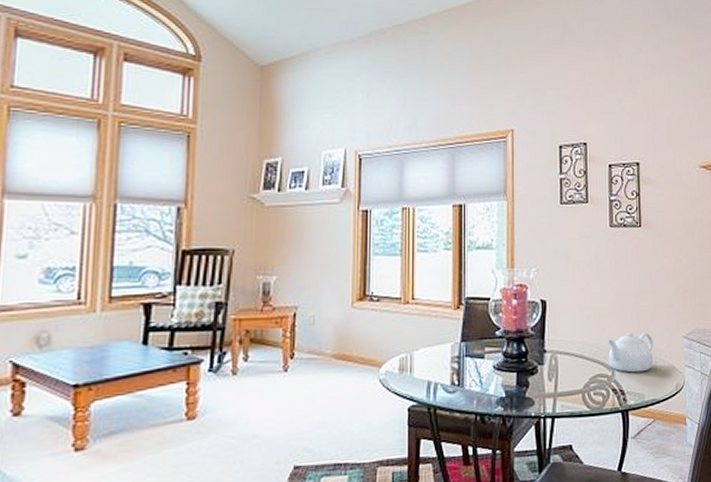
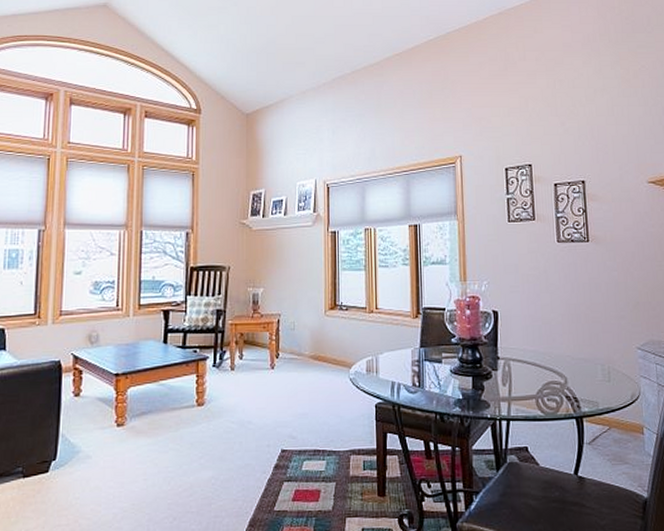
teapot: present [607,332,654,373] -> none [558,342,606,381]

